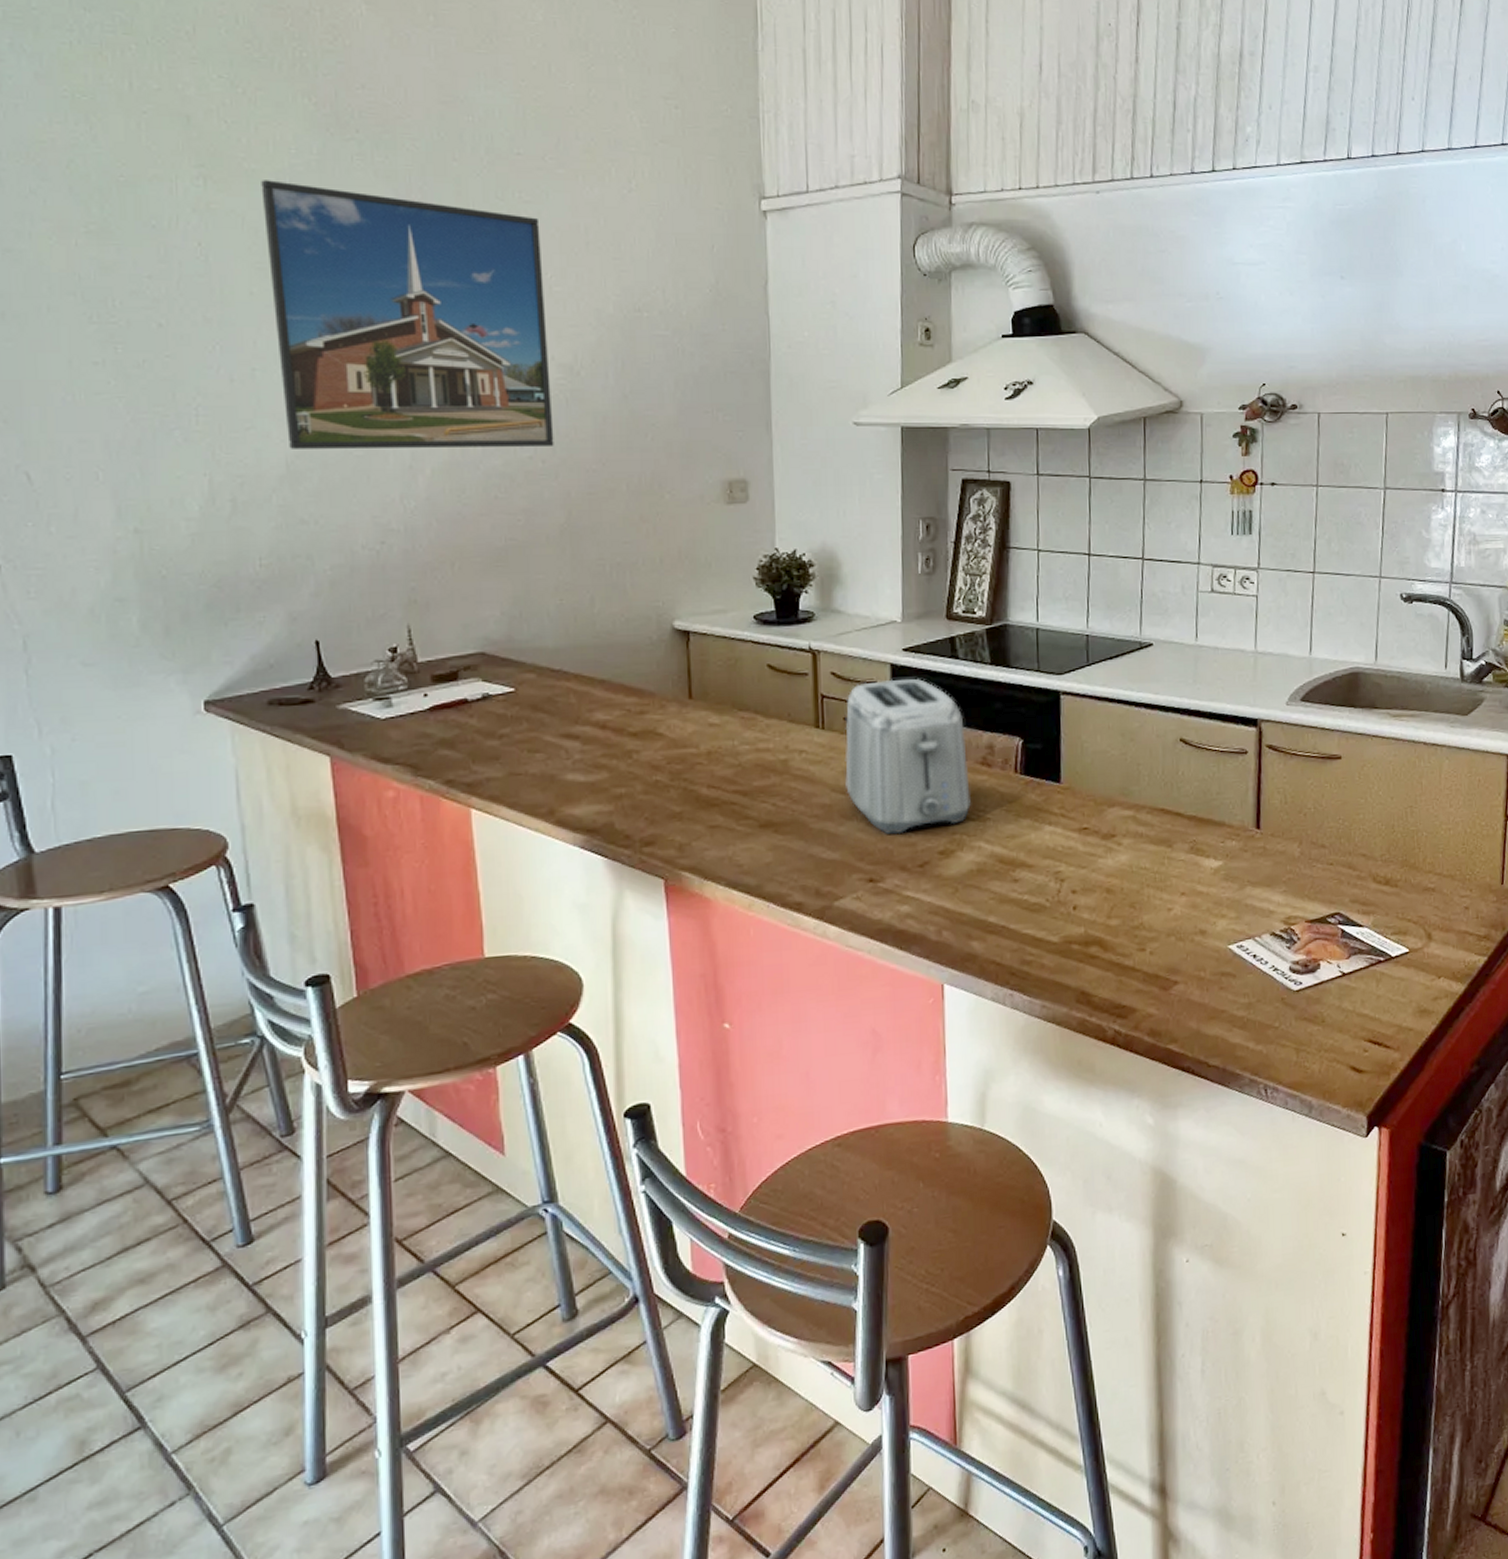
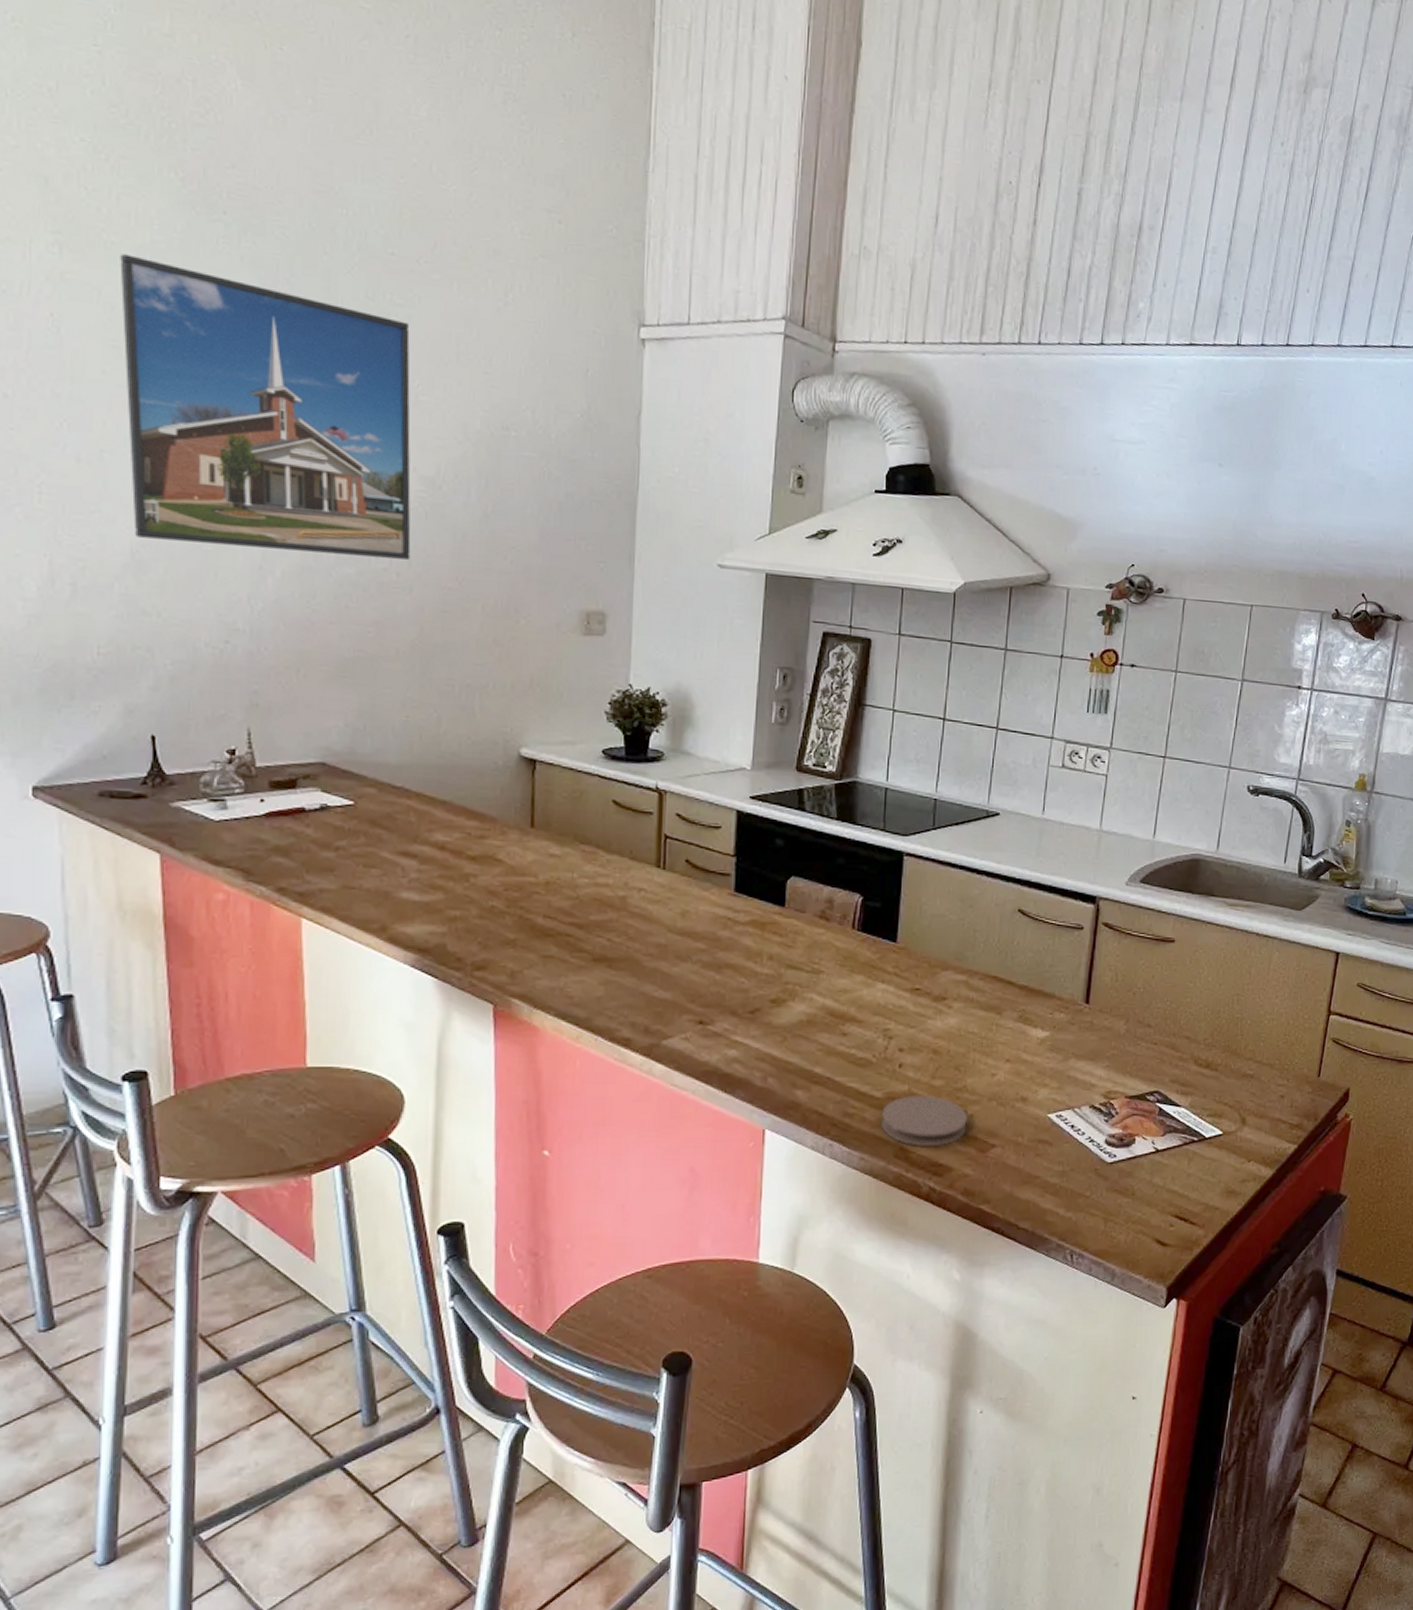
toaster: present [845,678,971,835] -> none [682,825,807,980]
coaster: none [1059,935,1148,989] -> present [880,1094,969,1147]

